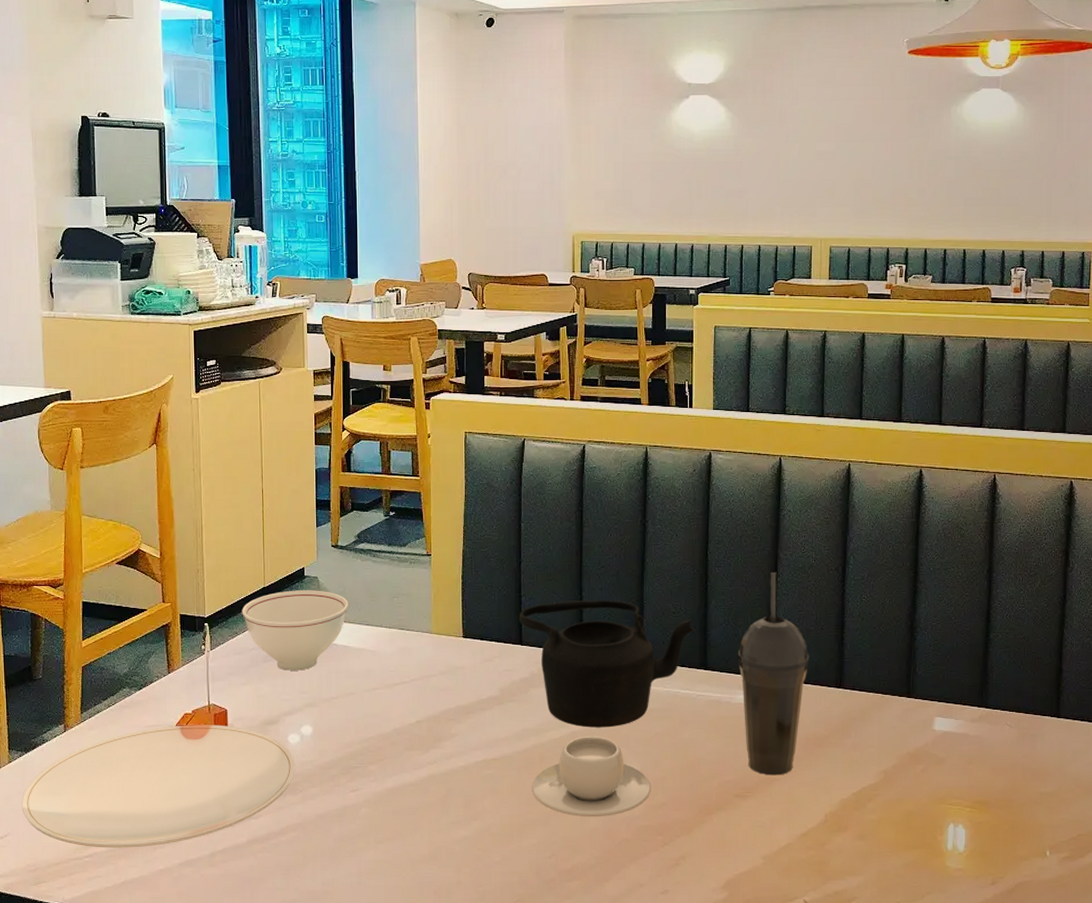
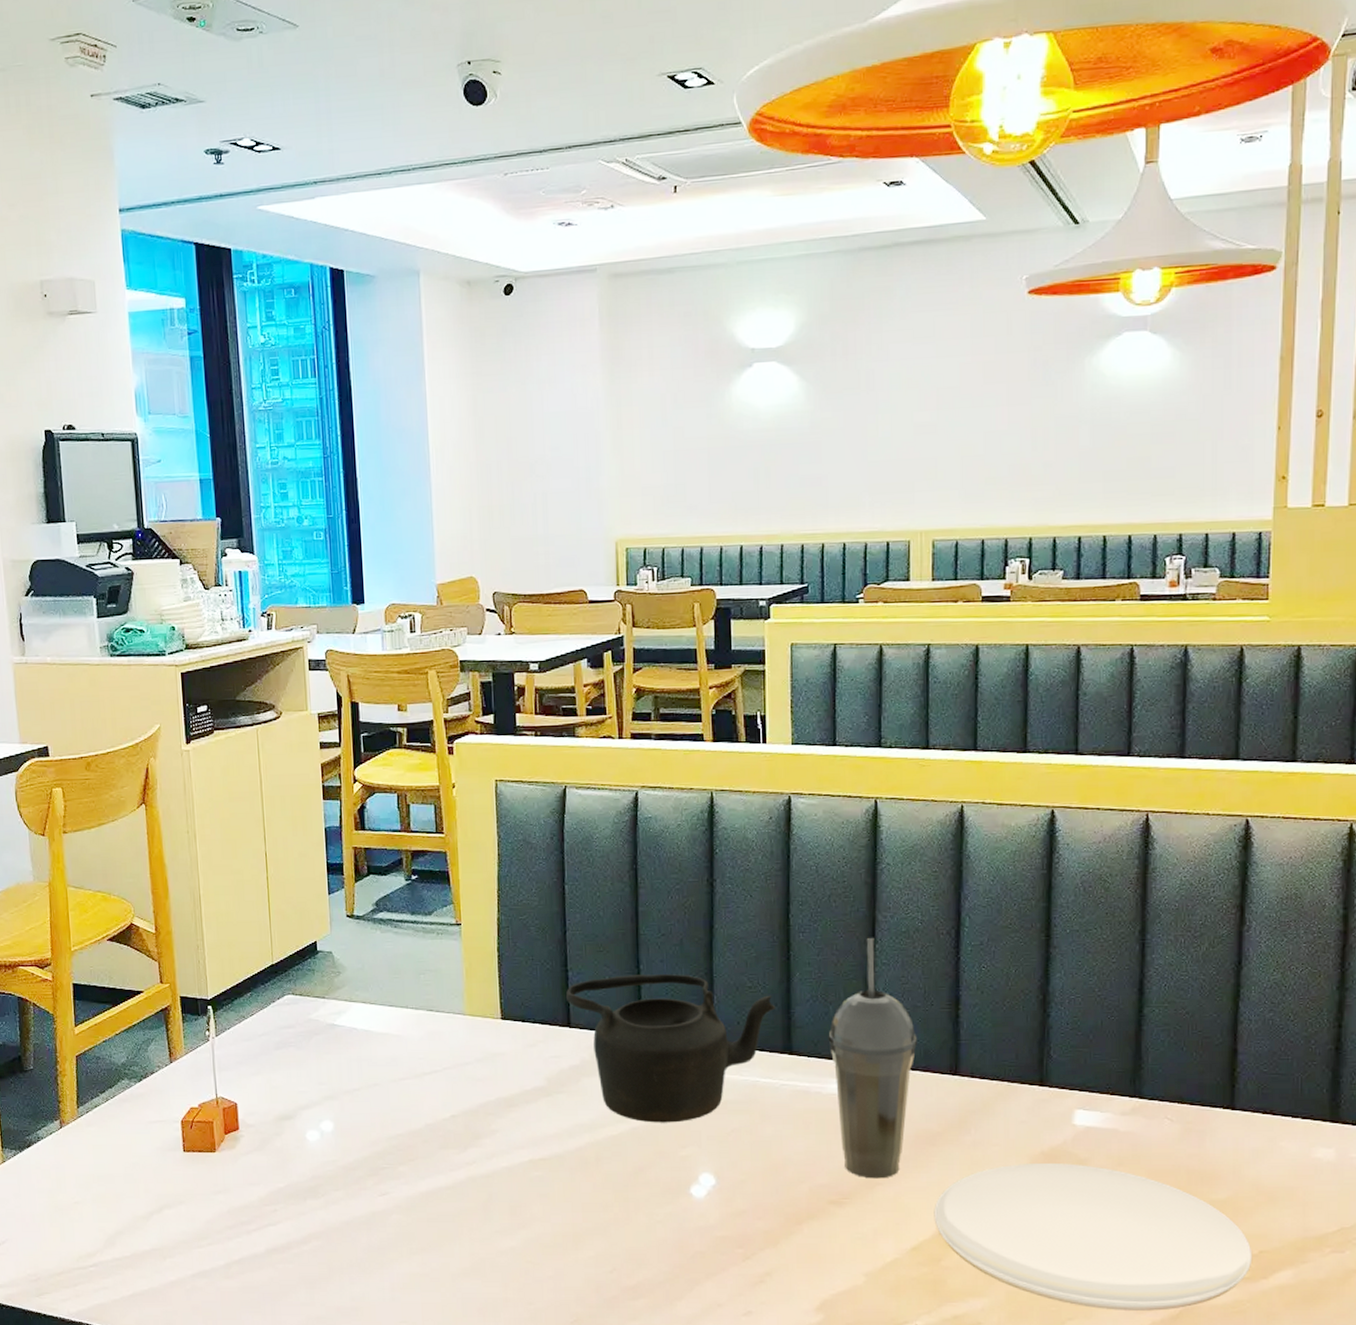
plate: present [21,725,296,848] -> none [18,1120,316,1257]
bowl: present [242,590,349,671] -> none [248,967,369,1059]
teacup: present [531,737,652,817] -> none [586,1133,729,1227]
plate: none [820,761,1072,885] -> present [934,1162,1253,1311]

